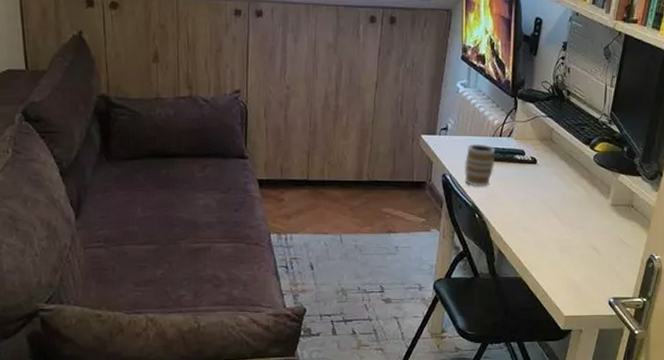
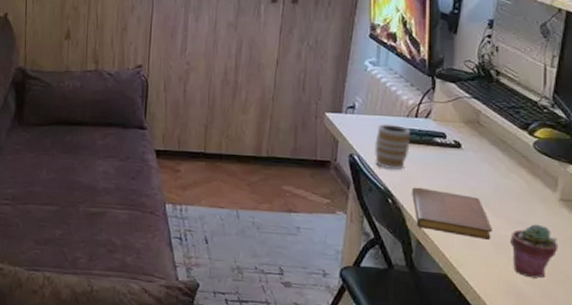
notebook: none [495,202,559,244] -> present [412,187,493,240]
potted succulent: none [572,228,608,274] -> present [510,224,559,278]

